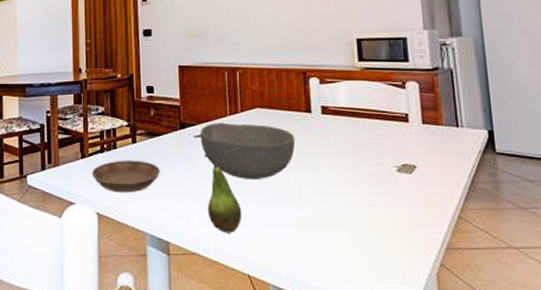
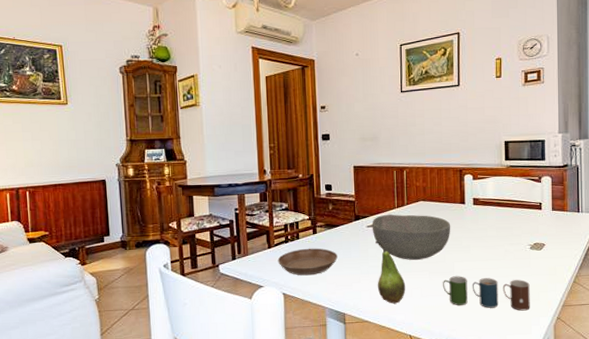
cup: none [288,202,403,252] -> present [443,276,530,311]

